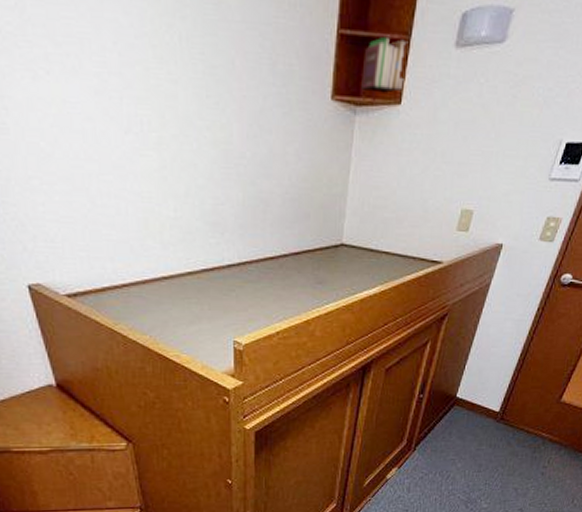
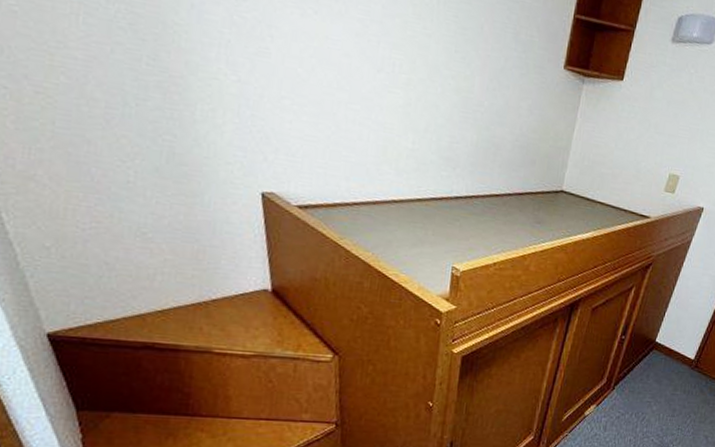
books: present [361,34,409,93] -> none [590,24,633,71]

